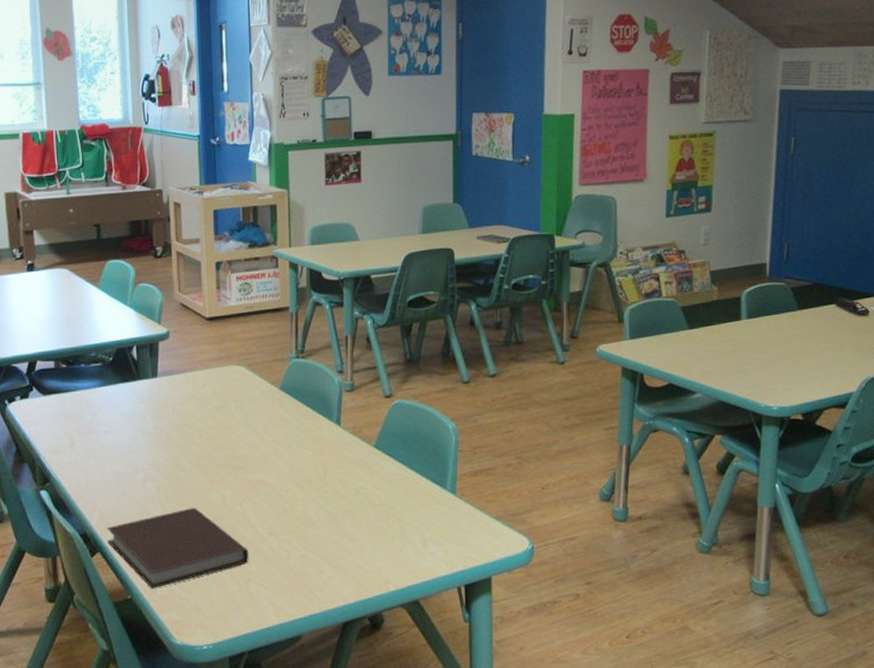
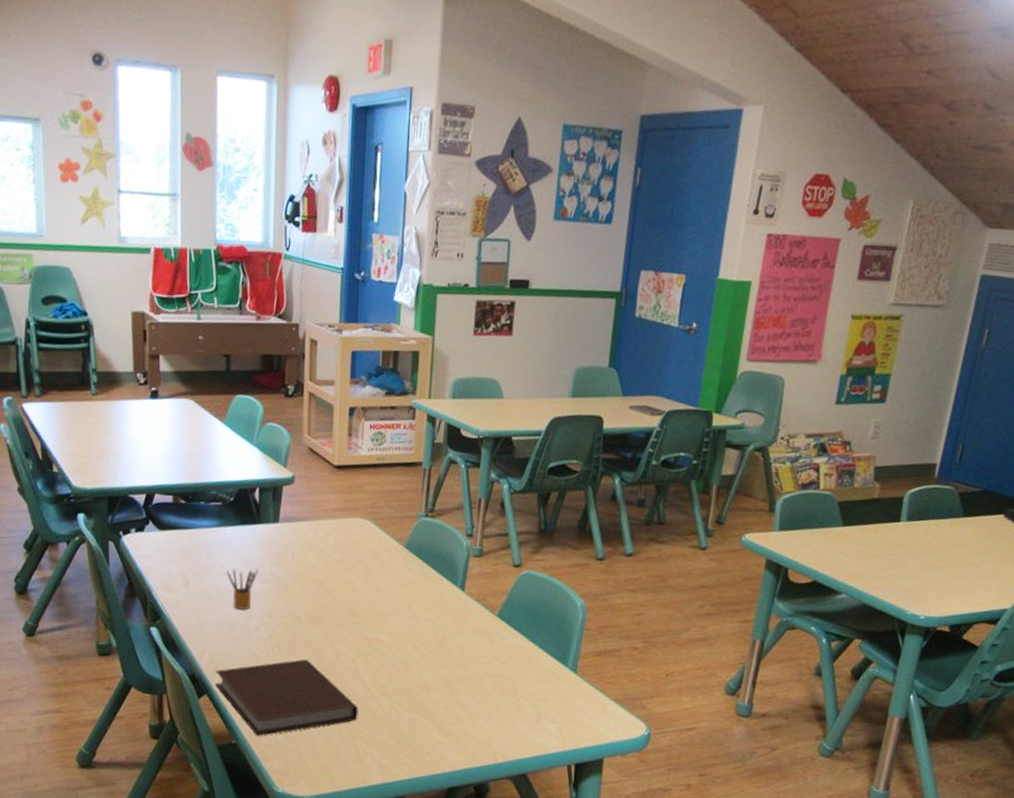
pencil box: none [110,423,141,465] -> present [226,568,258,610]

